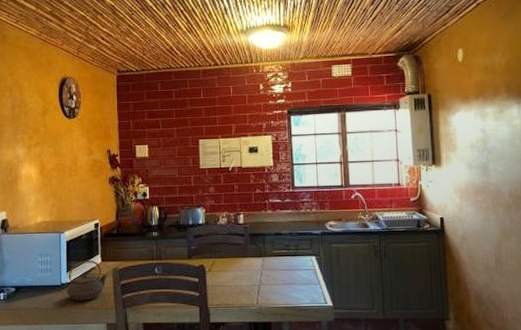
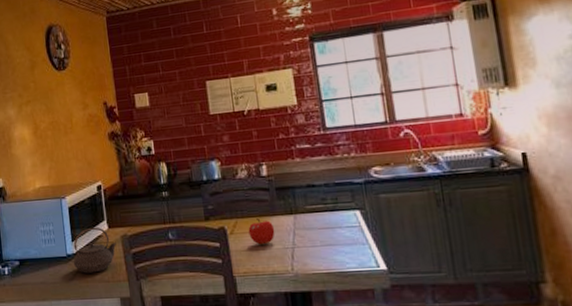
fruit: none [224,259,246,282] -> present [248,218,275,245]

